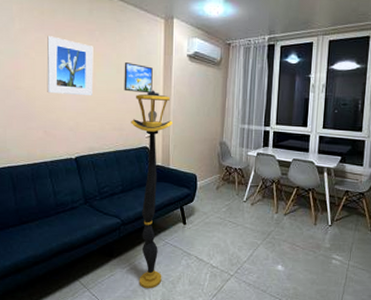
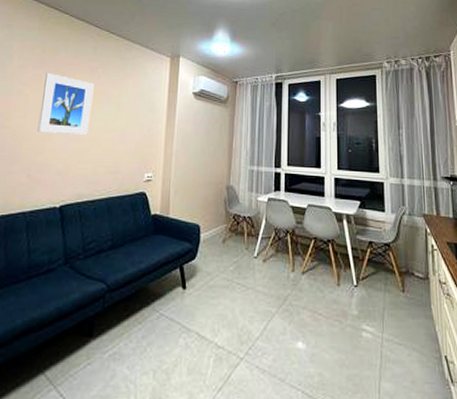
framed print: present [124,62,153,94] -> none [123,100,156,133]
floor lamp: present [131,90,173,289] -> none [122,129,175,383]

